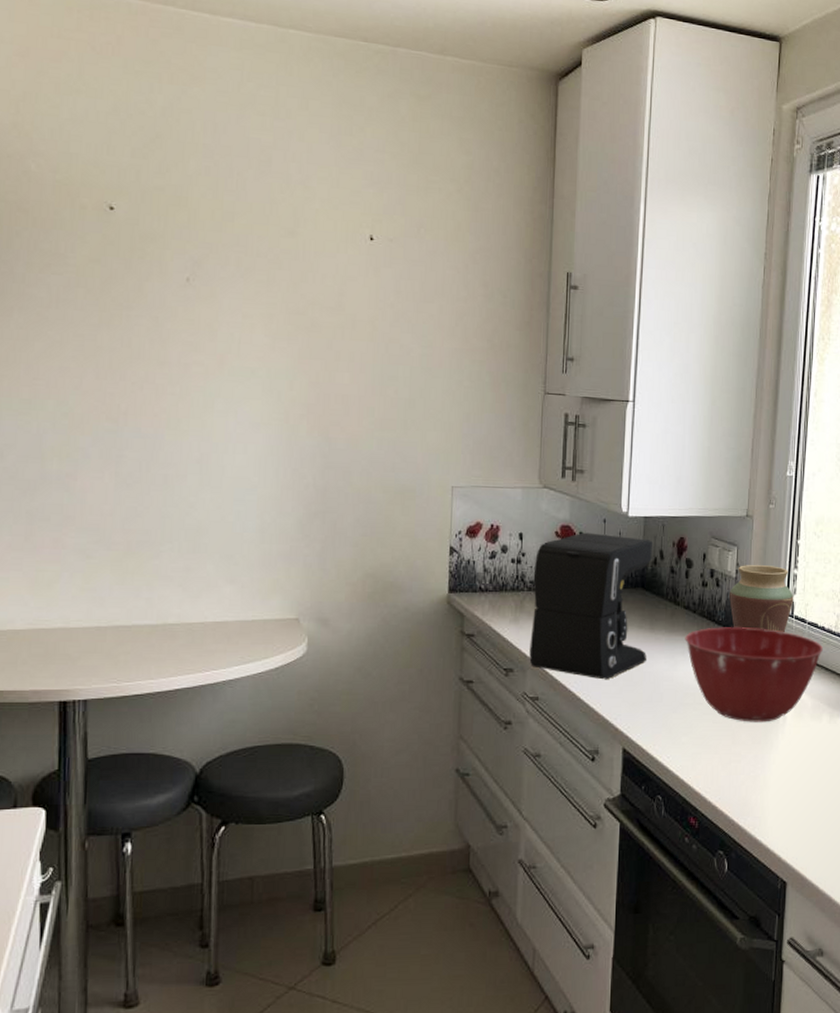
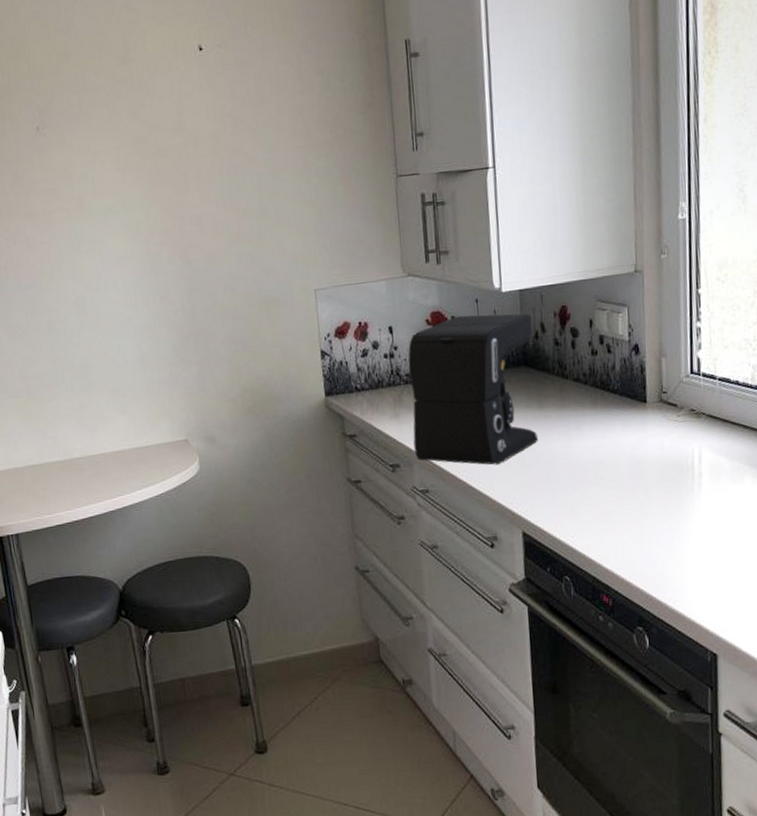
mixing bowl: present [685,627,823,722] -> none [578,391,739,493]
vase: present [729,565,794,633] -> none [623,321,700,396]

